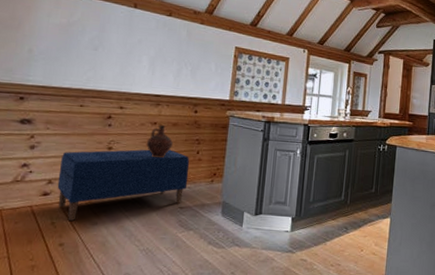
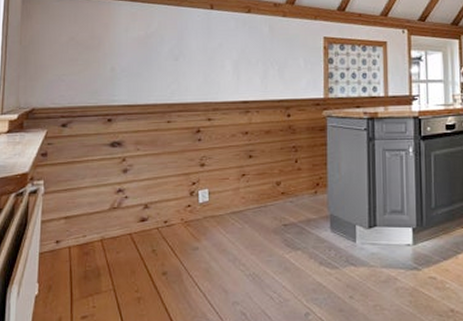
bench: present [57,149,190,221] -> none [154,161,289,247]
ceramic jug: present [146,124,173,159] -> none [239,133,268,171]

